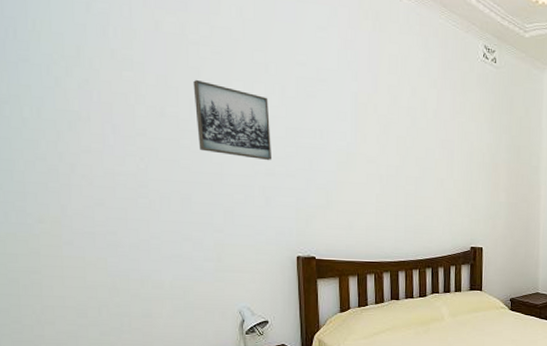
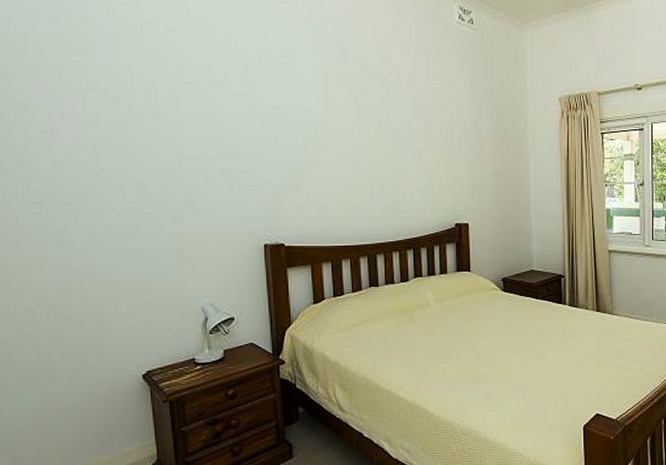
wall art: present [193,79,273,161] -> none [148,60,235,143]

